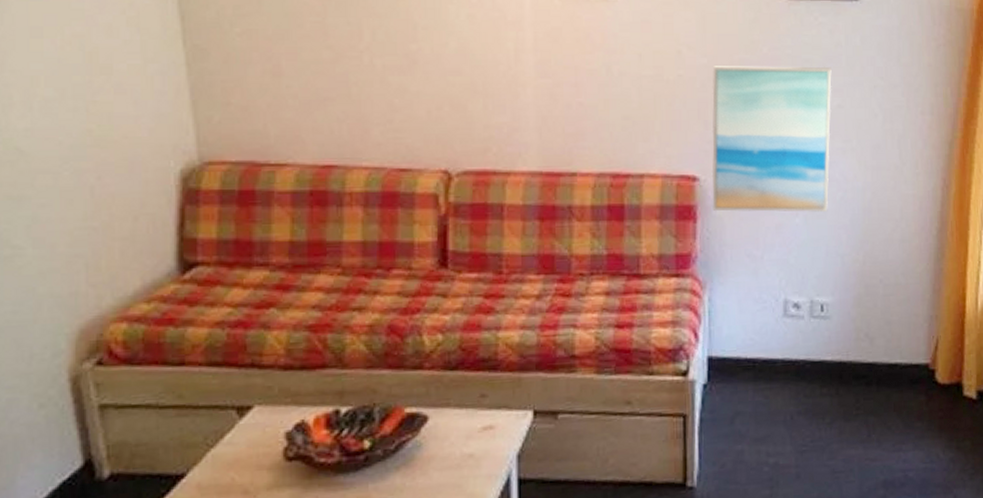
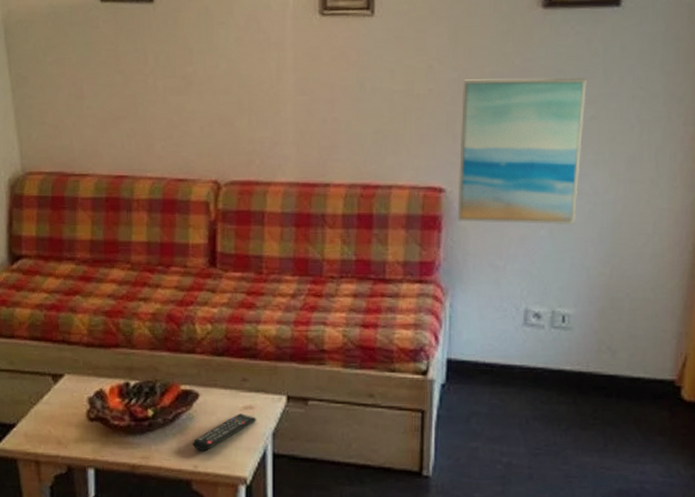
remote control: none [420,435,499,485] -> present [192,413,257,452]

